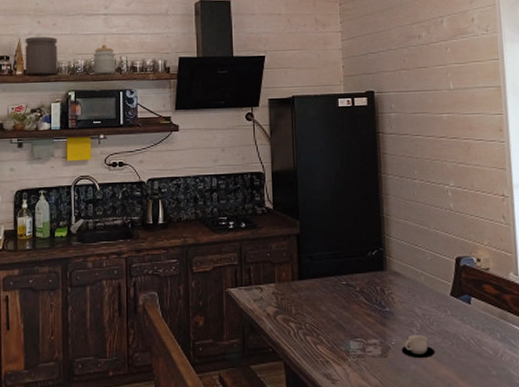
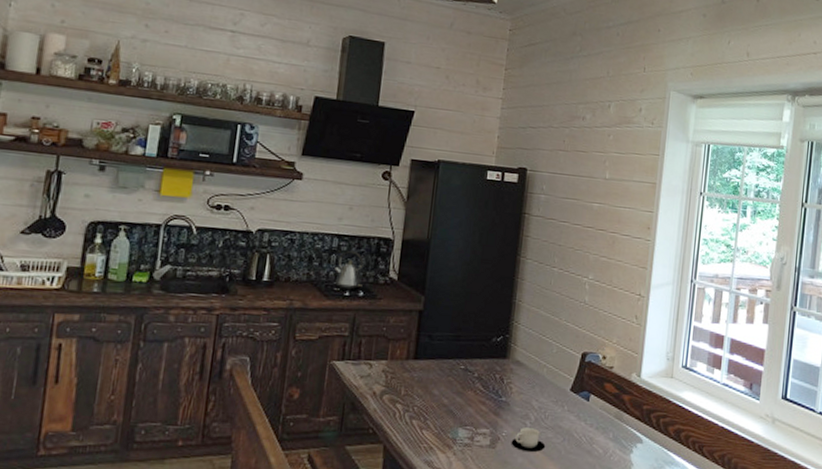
jar: present [25,36,58,77] -> none [120,41,168,93]
jar: present [93,44,116,75] -> none [207,66,239,103]
kettle: none [216,187,243,225] -> present [333,250,364,293]

